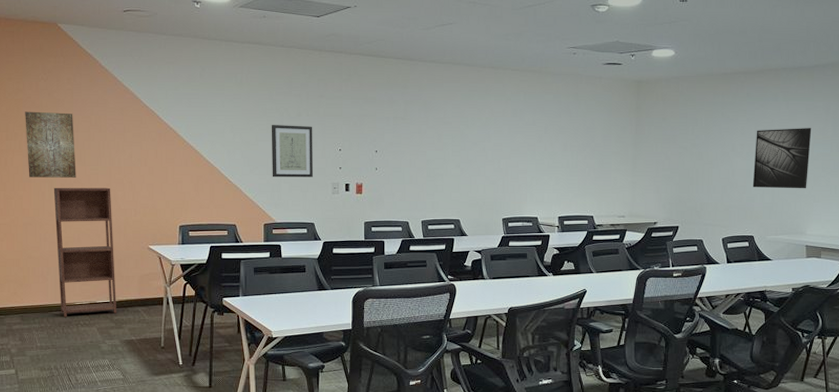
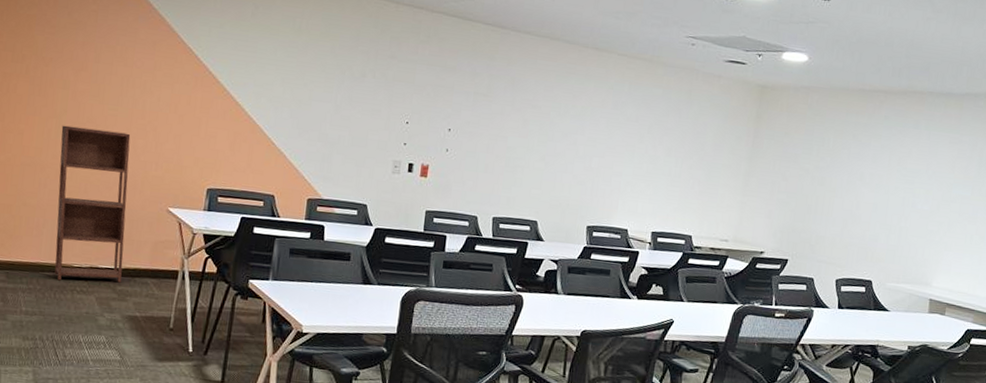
wall art: present [25,111,76,178] -> none [33,30,95,117]
wall art: present [271,125,313,178] -> none [323,83,378,151]
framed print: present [752,128,812,189] -> none [878,159,953,234]

